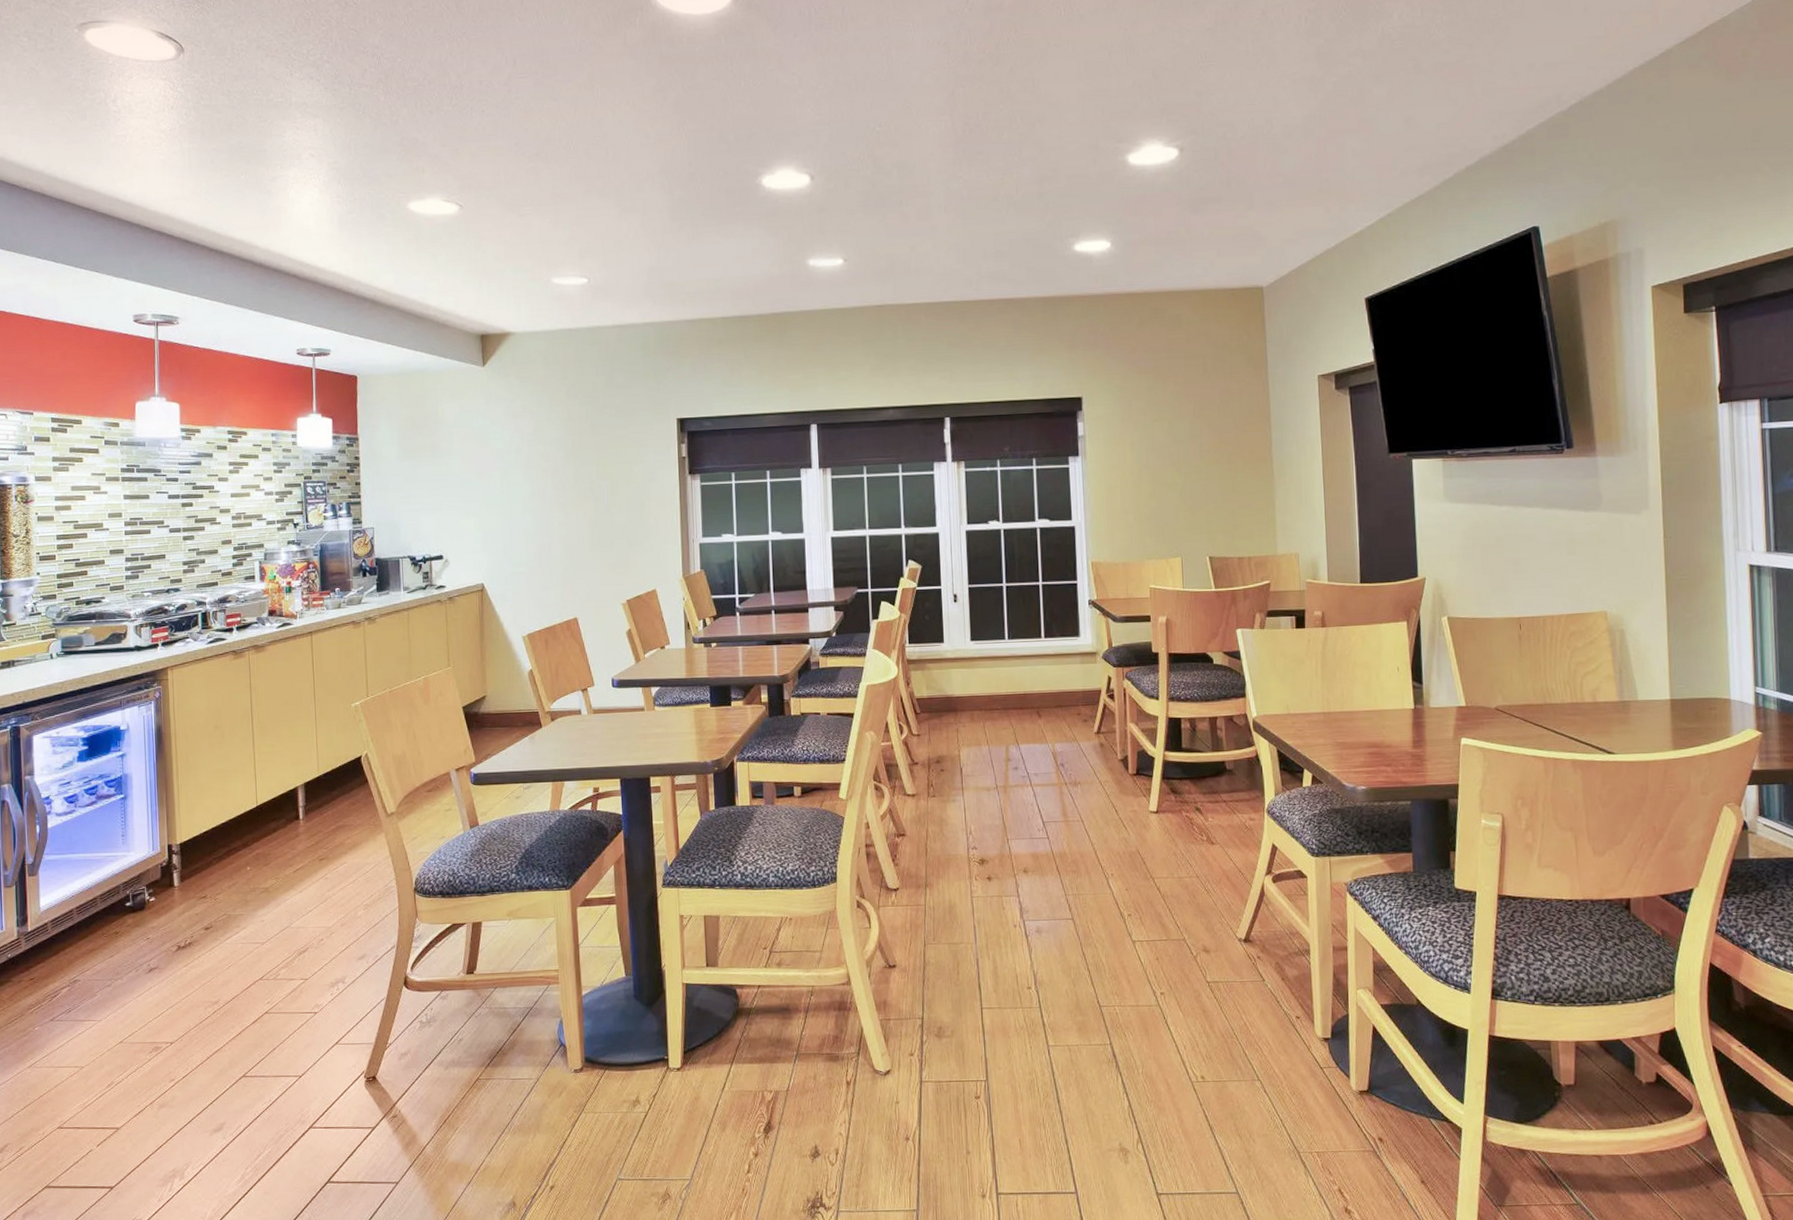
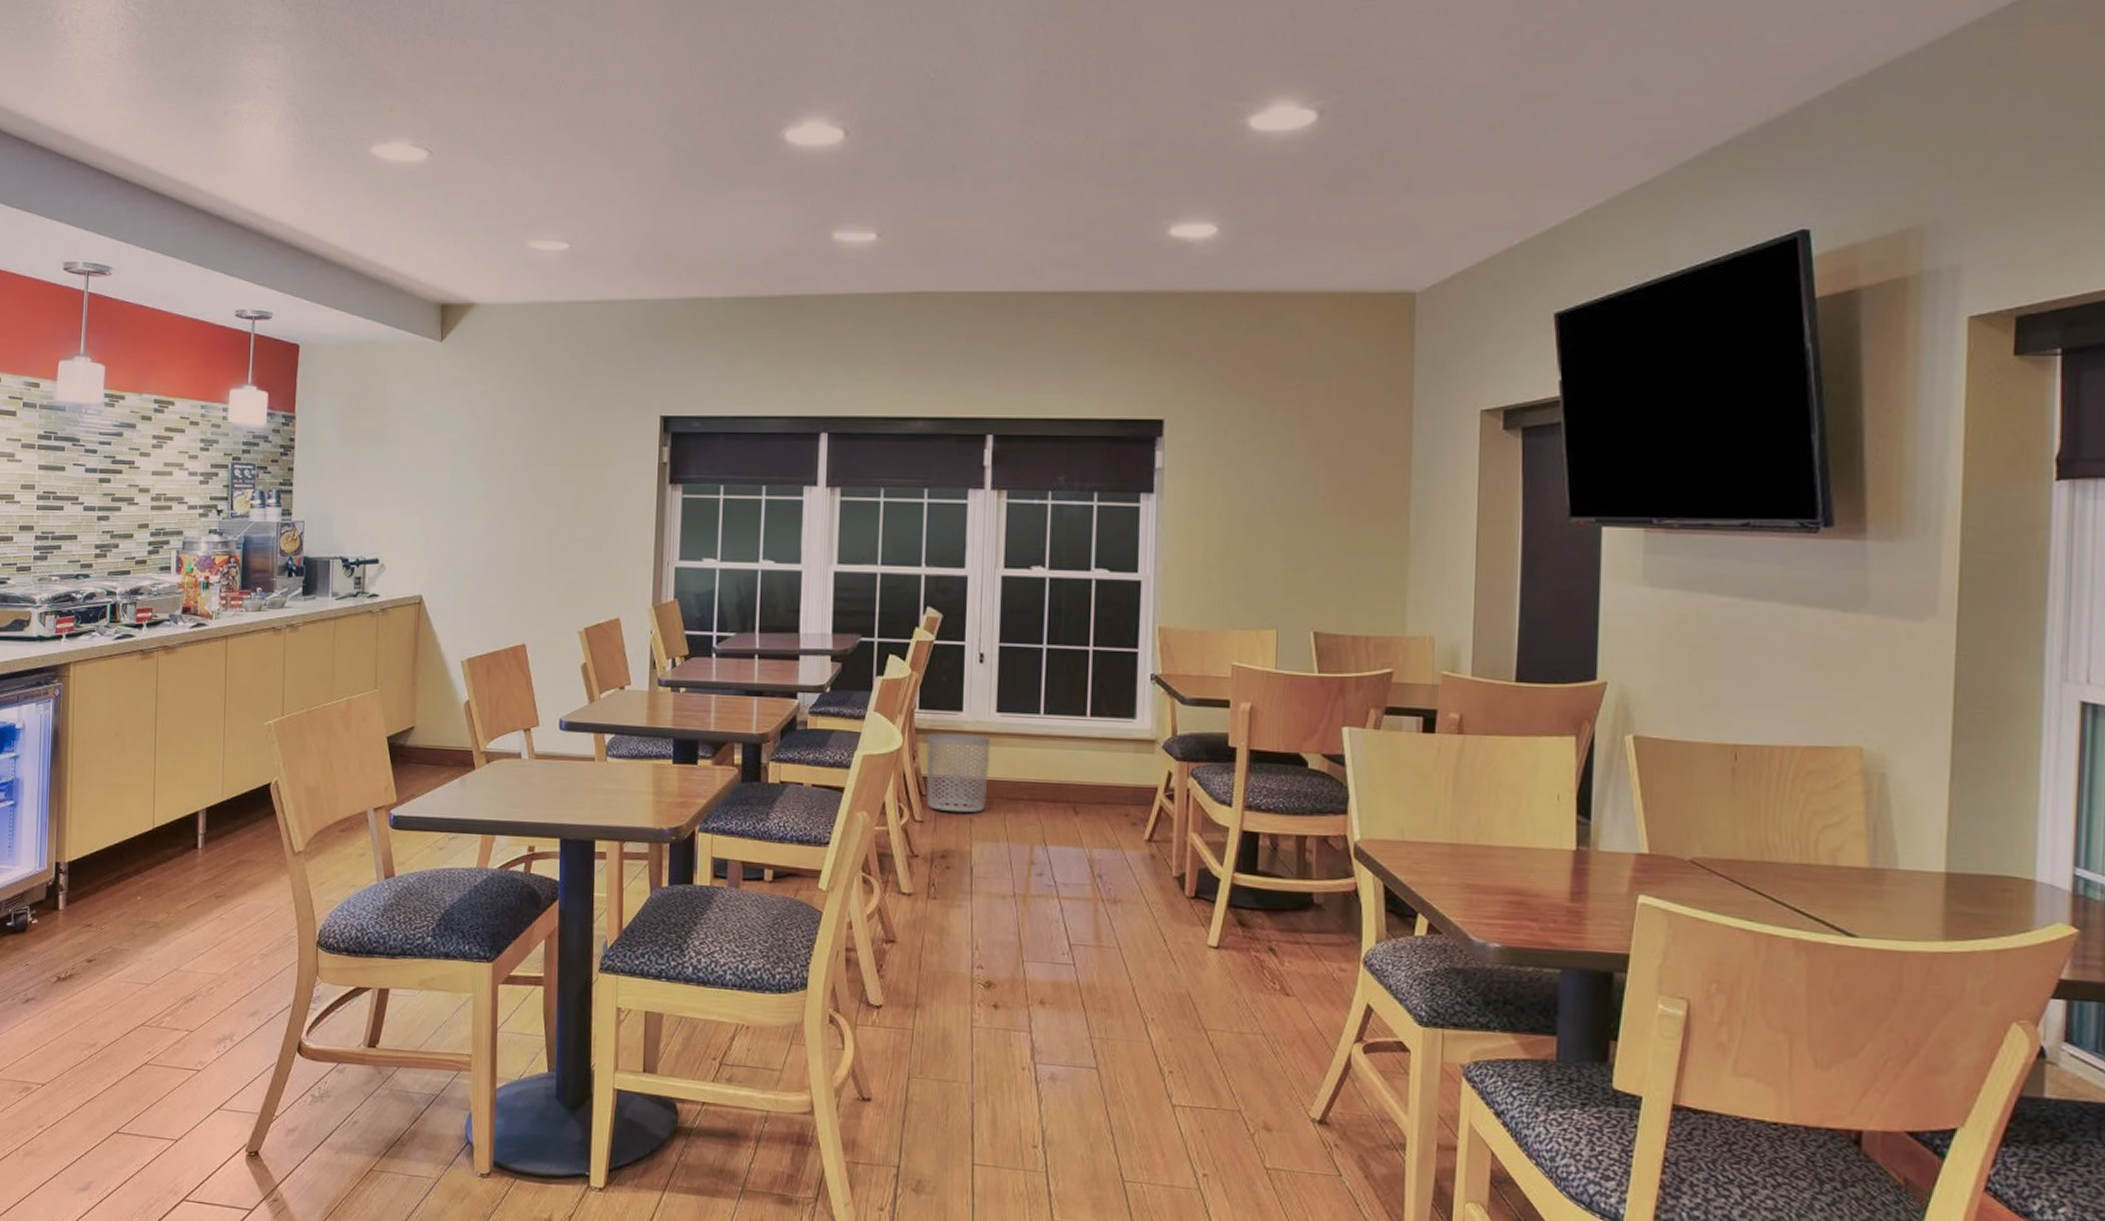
waste bin: none [917,660,969,725] -> present [926,733,991,813]

